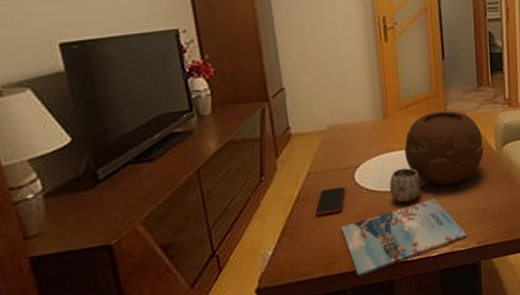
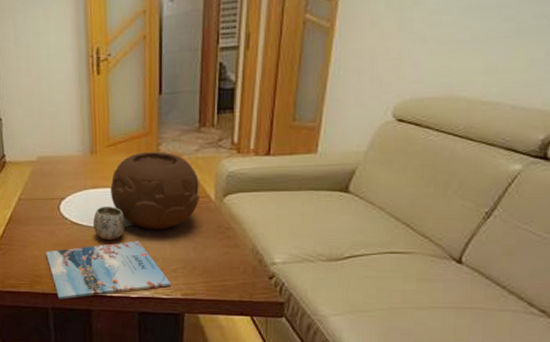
smartphone: present [315,187,346,216] -> none [24,216,51,239]

